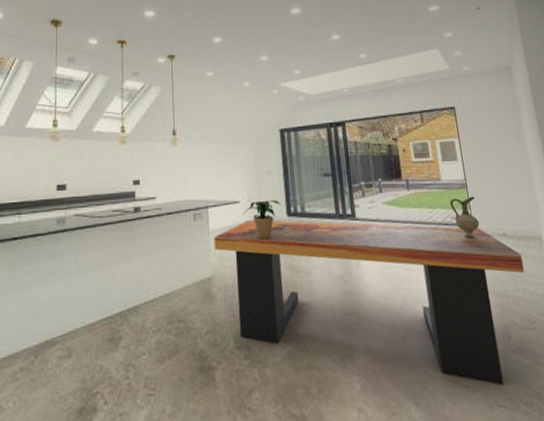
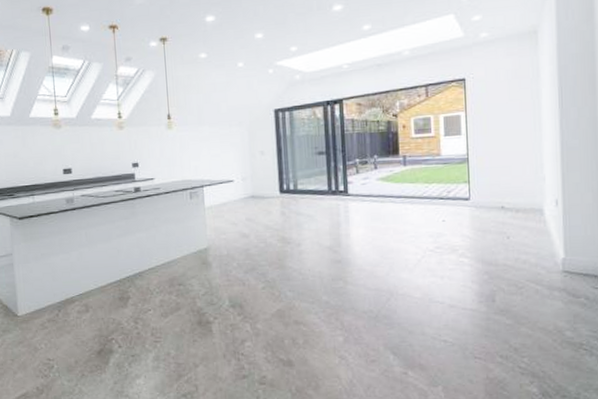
dining table: present [214,220,525,386] -> none [209,197,520,341]
potted plant: present [243,200,281,238] -> none [237,178,274,213]
ceramic jug: present [449,196,480,239] -> none [447,170,477,212]

